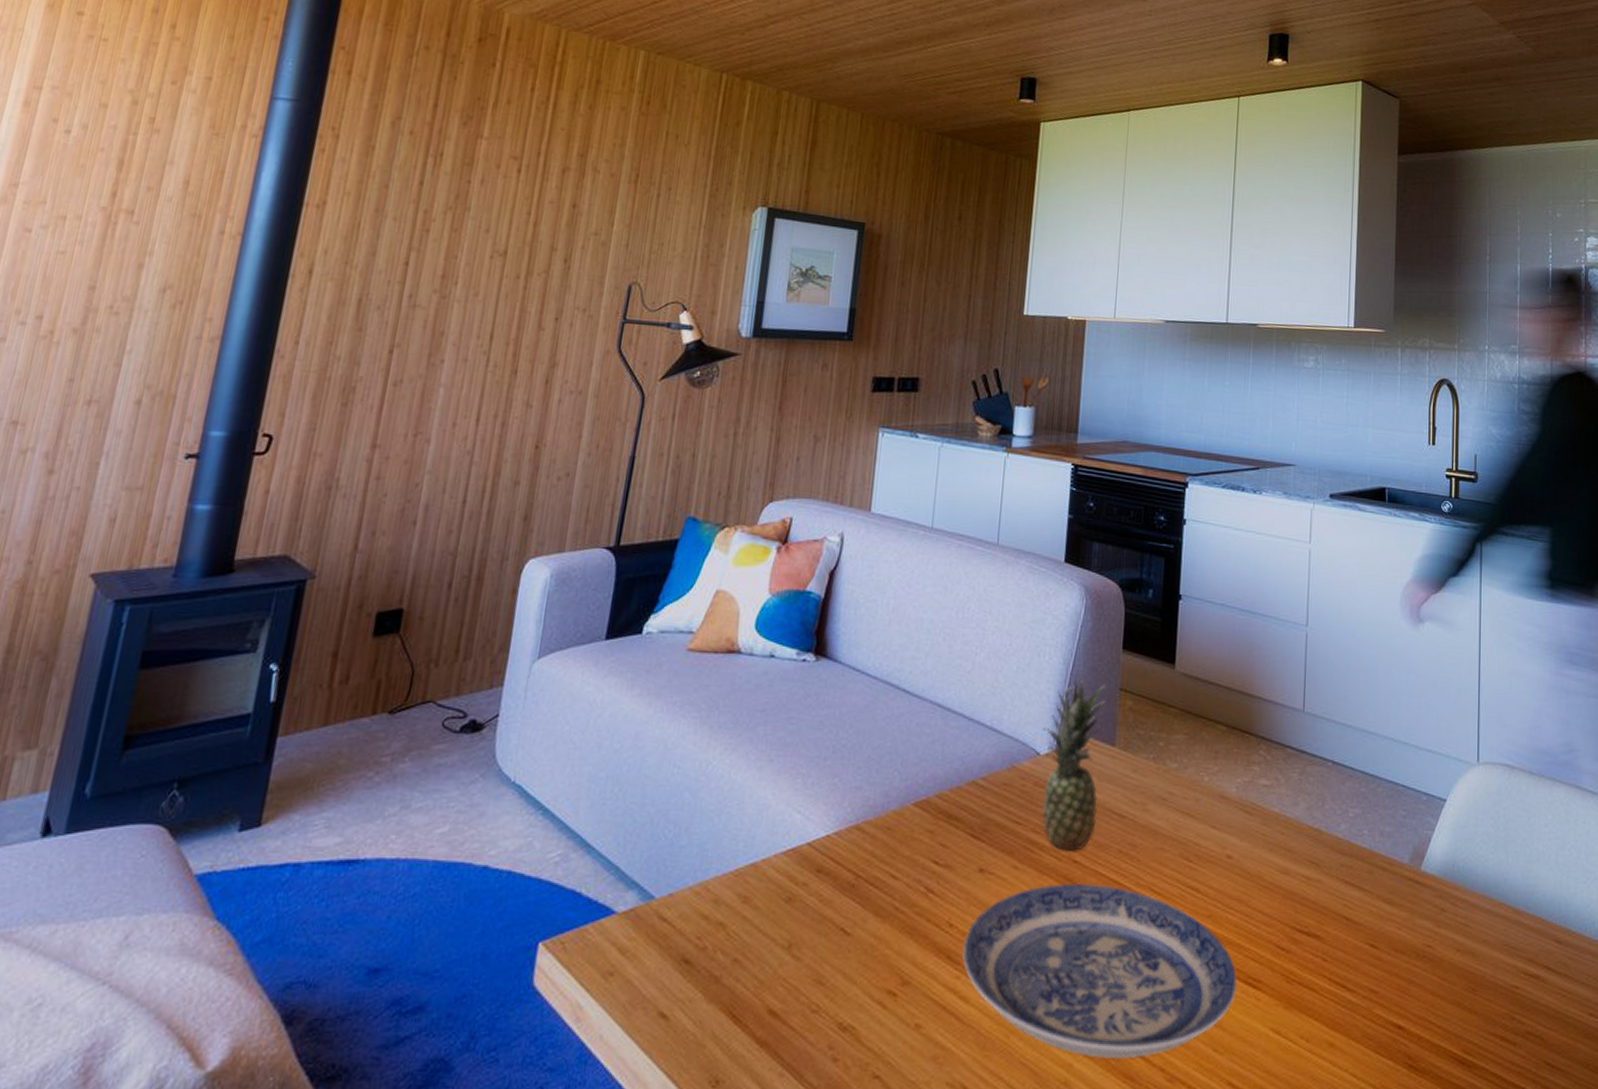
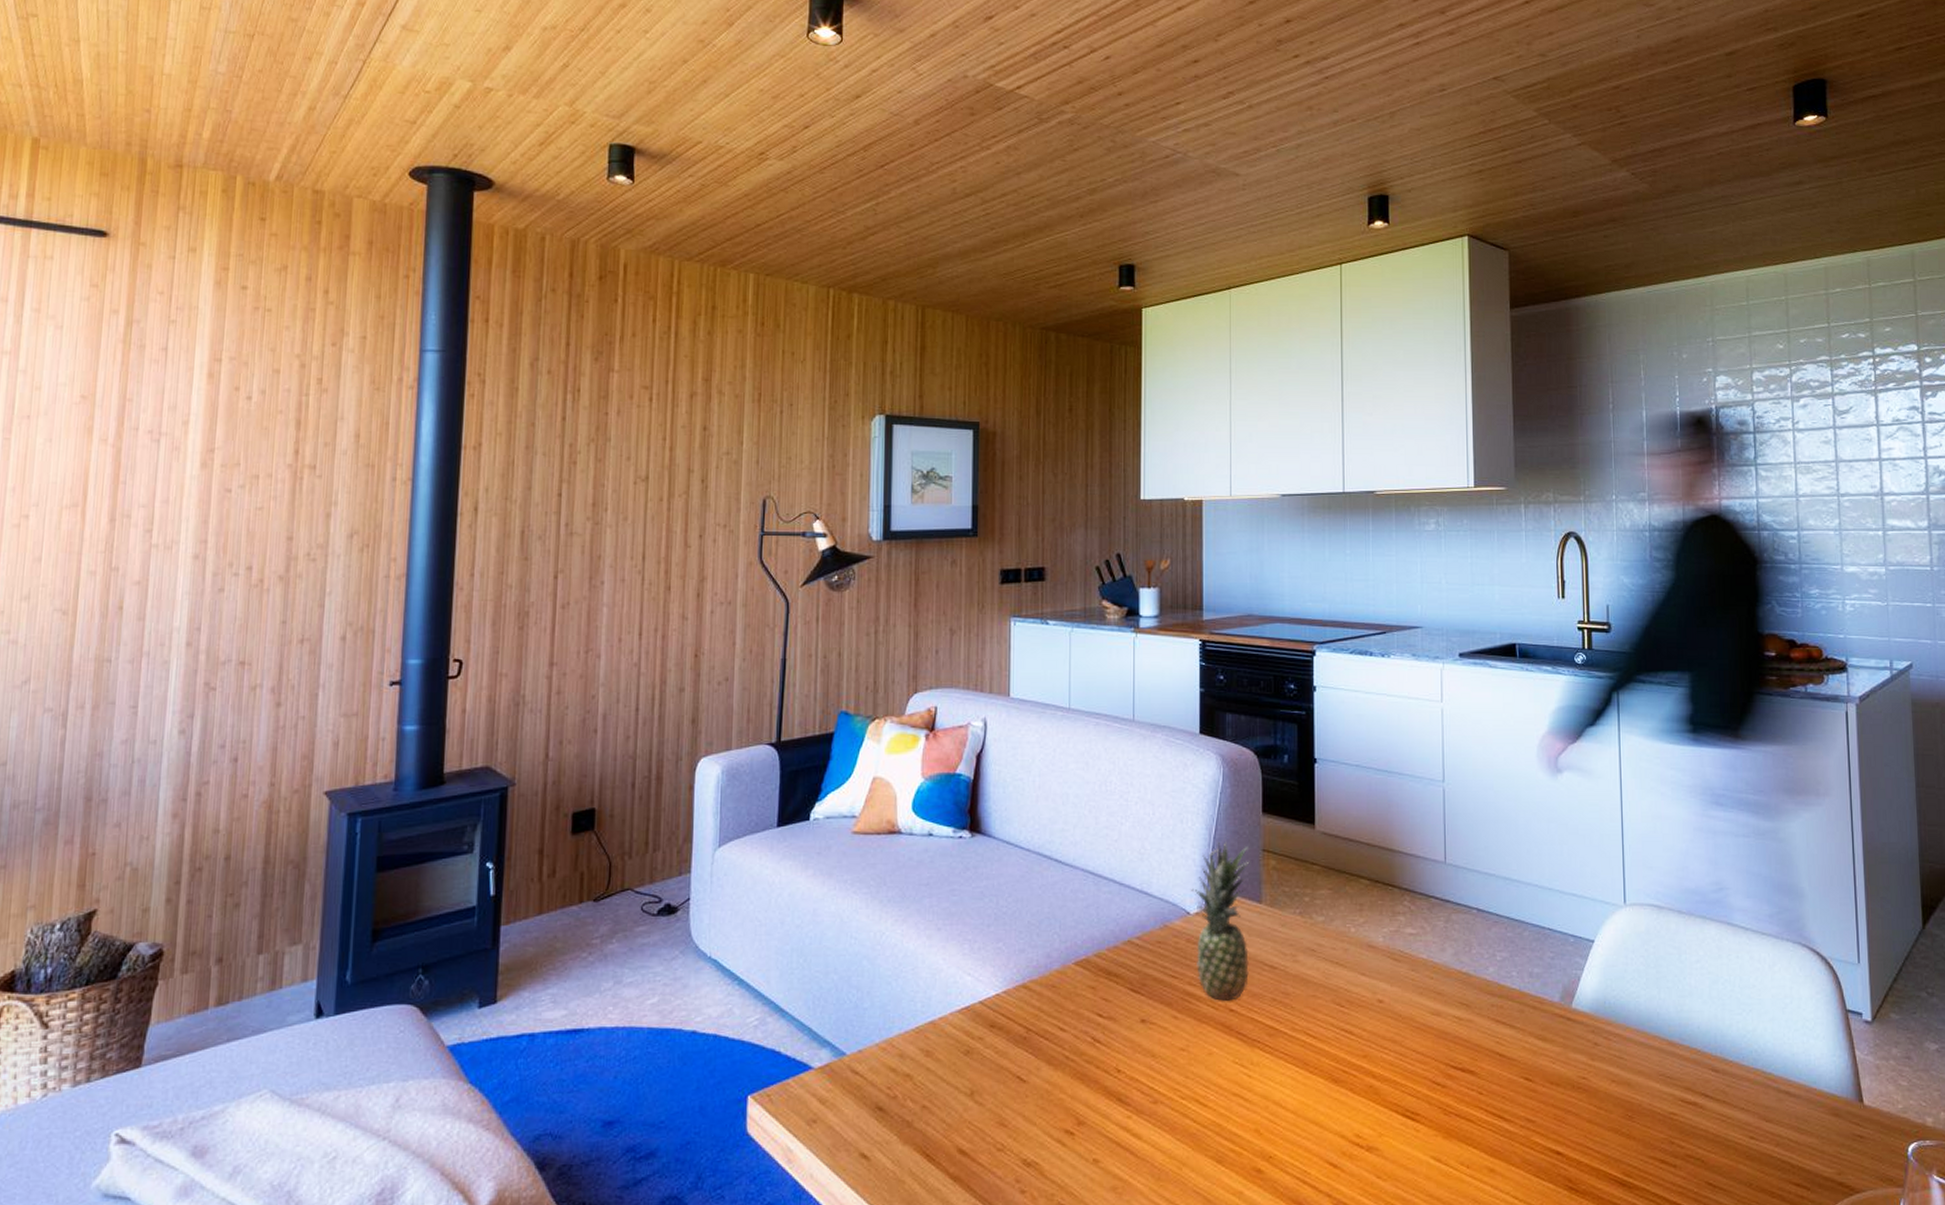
plate: present [962,883,1237,1060] -> none [1132,1029,1395,1187]

